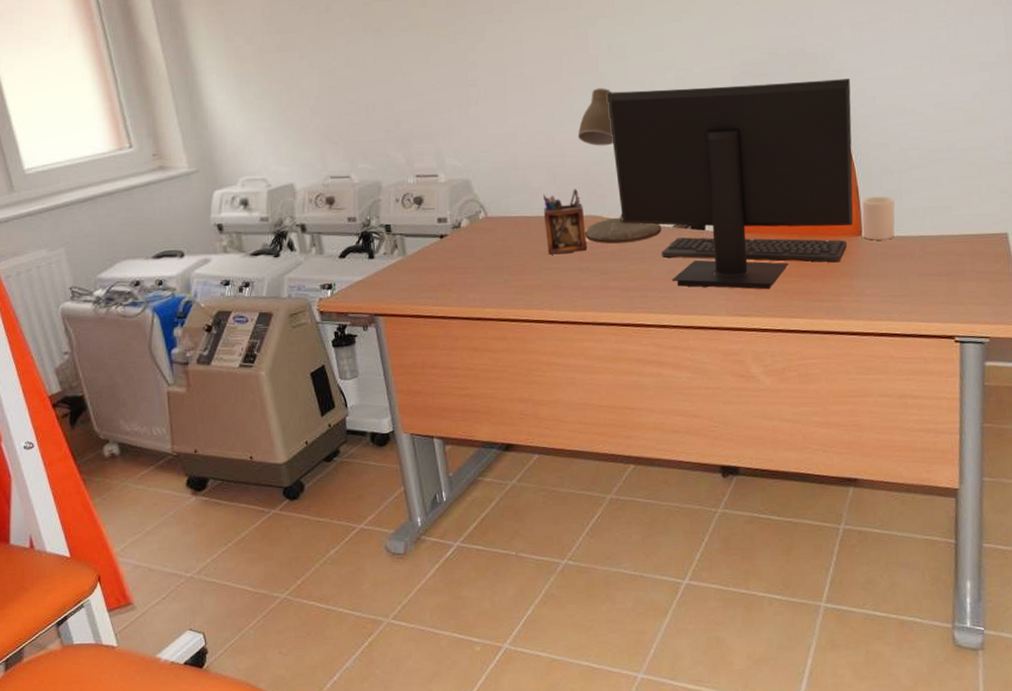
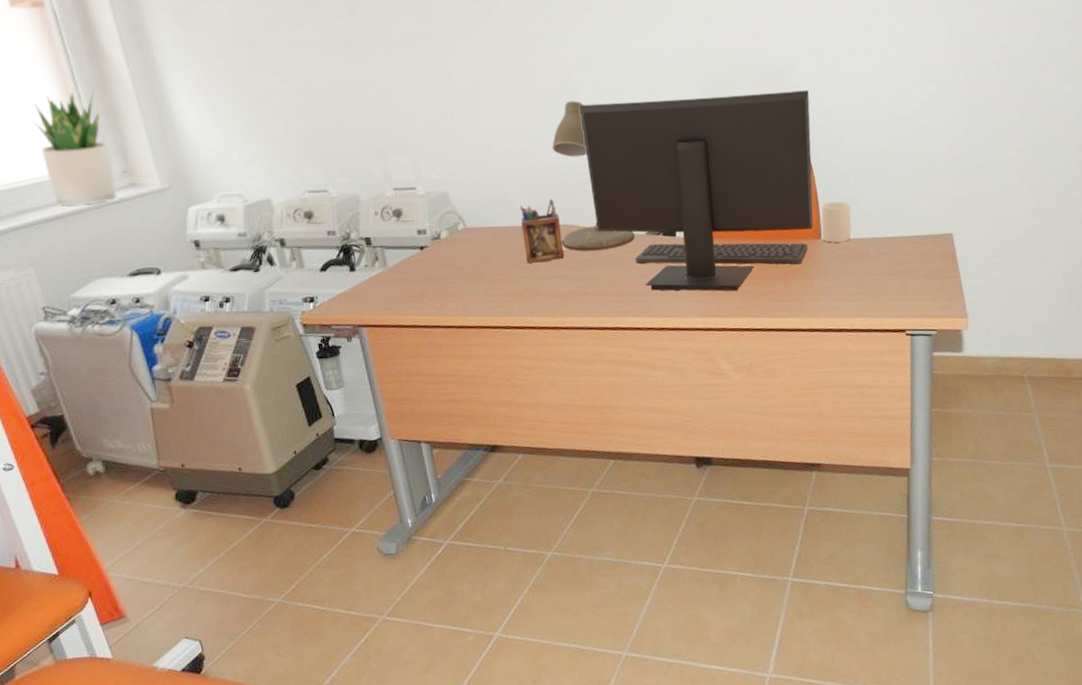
planter: none [71,73,146,188] -> present [33,88,117,207]

